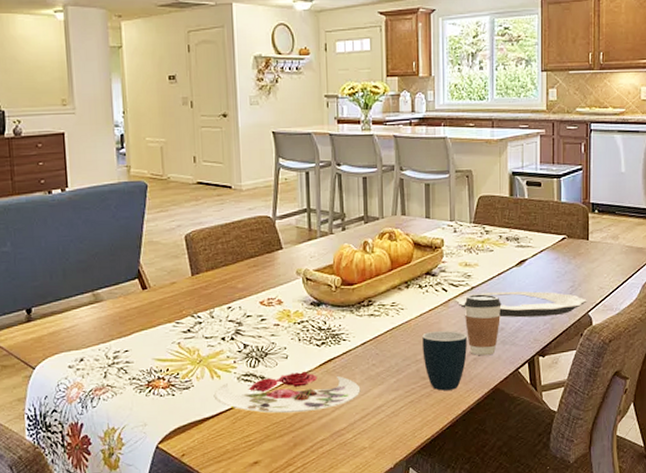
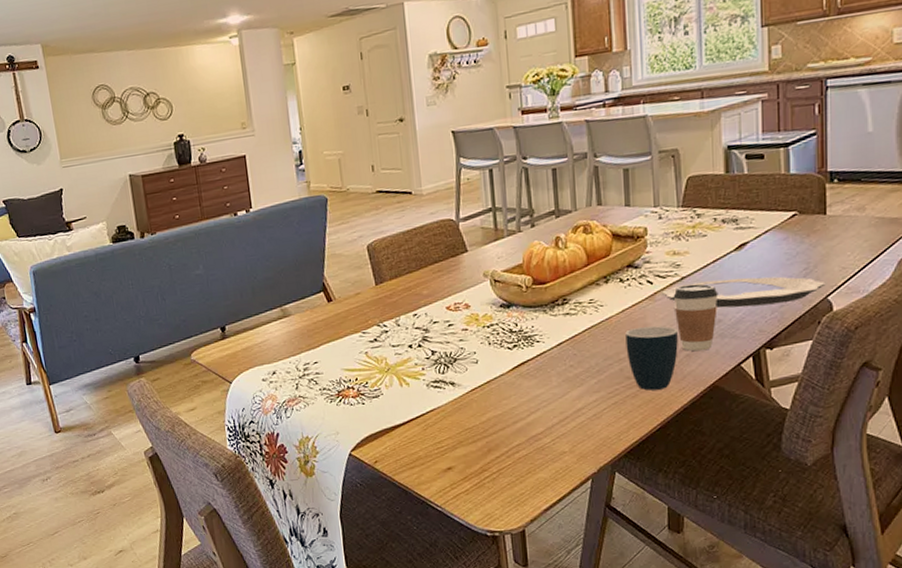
plate: present [215,371,361,413] -> none [404,375,558,419]

